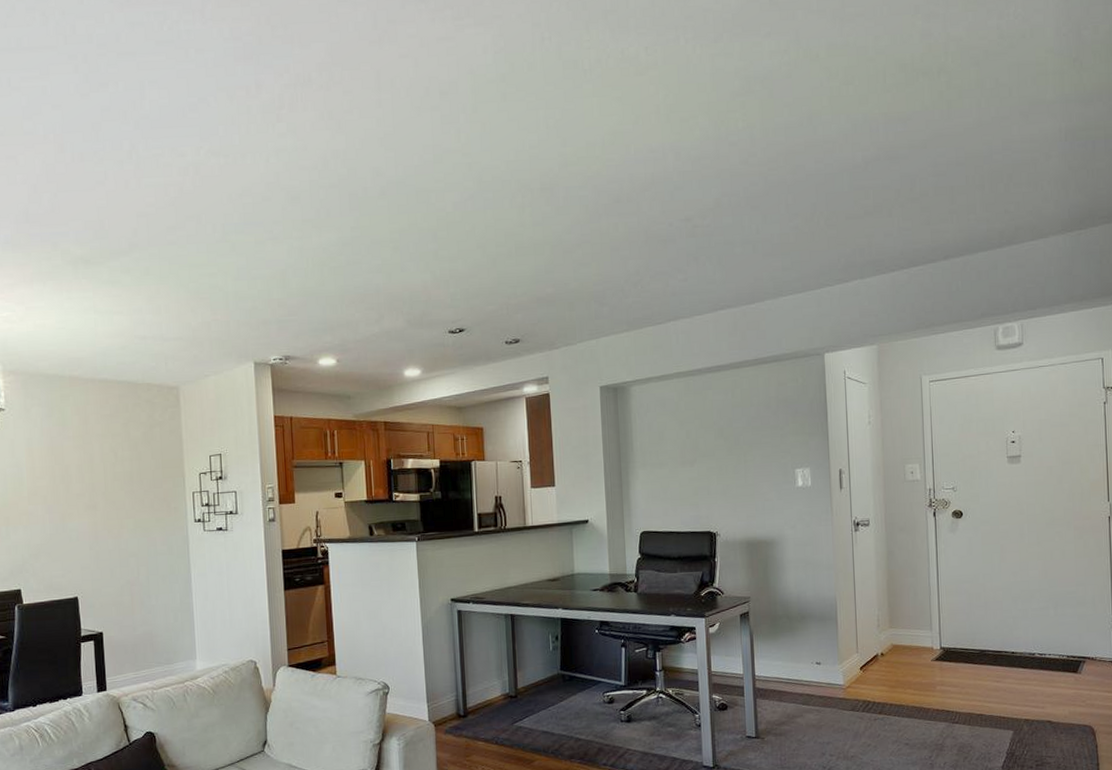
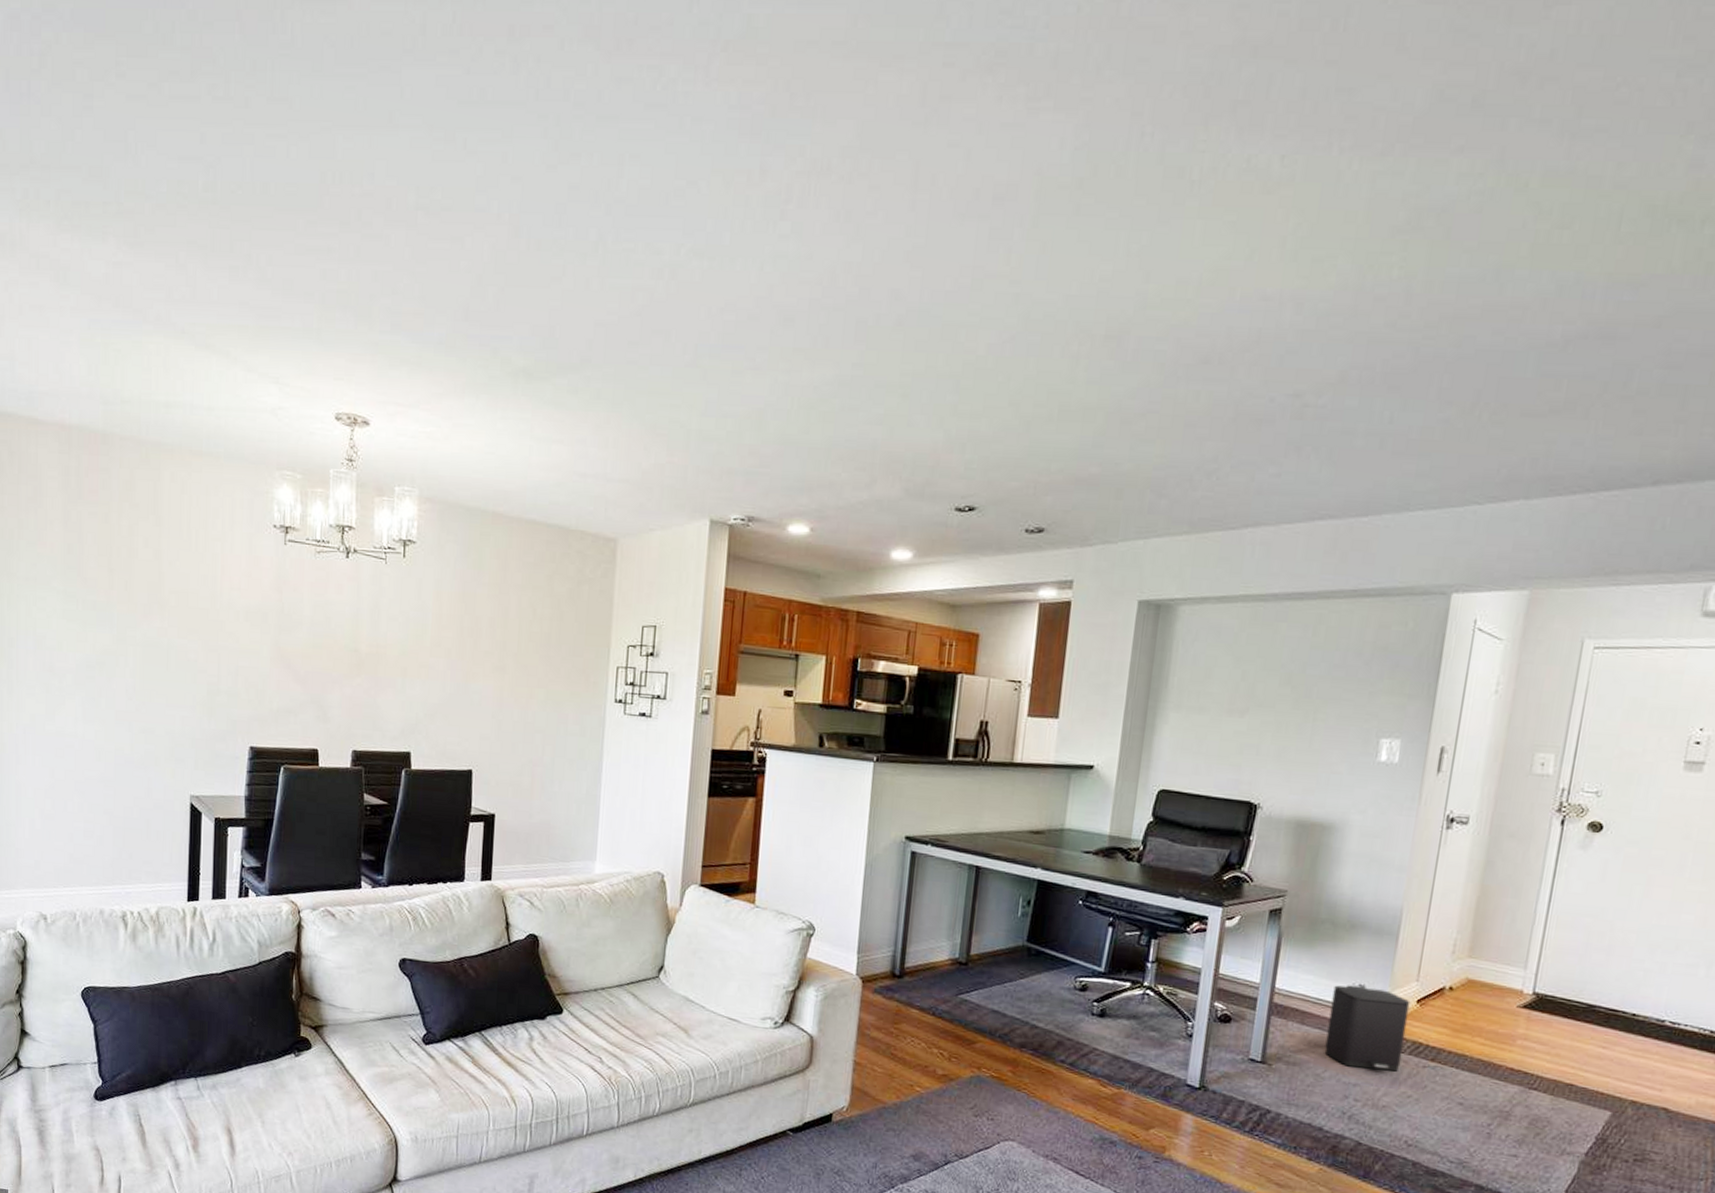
pedal bin: none [798,663,858,729] -> present [1325,985,1411,1072]

